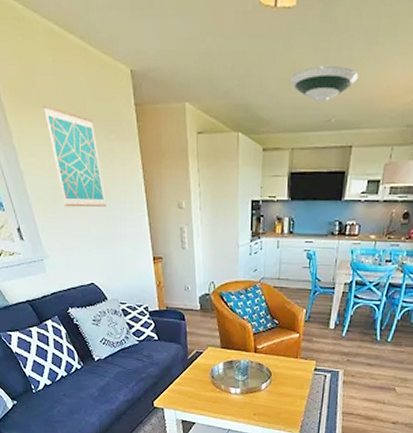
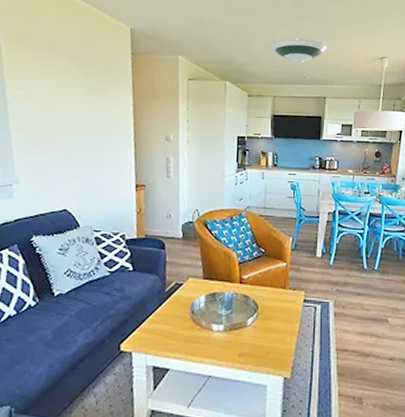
wall art: present [43,105,107,208] -> none [41,48,93,136]

